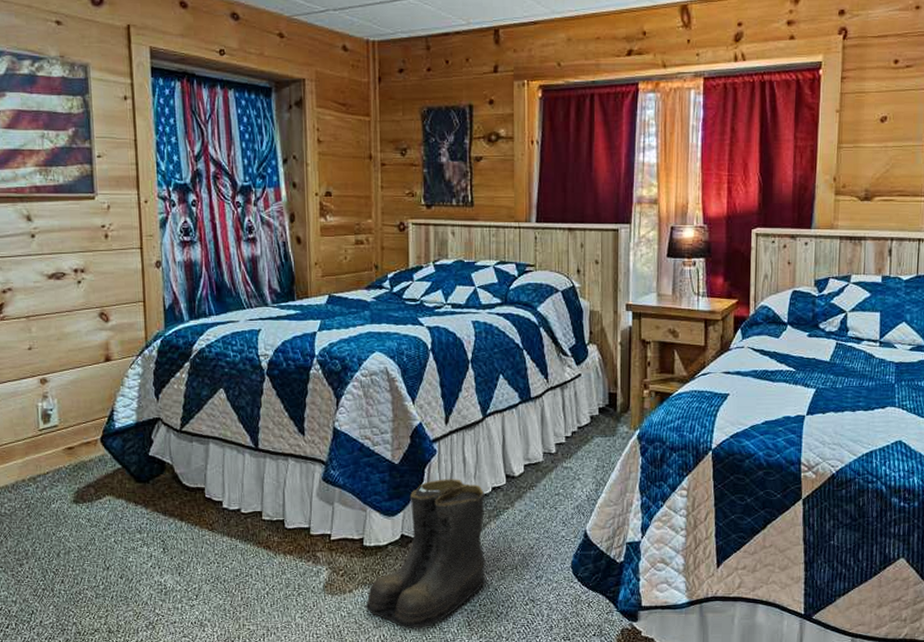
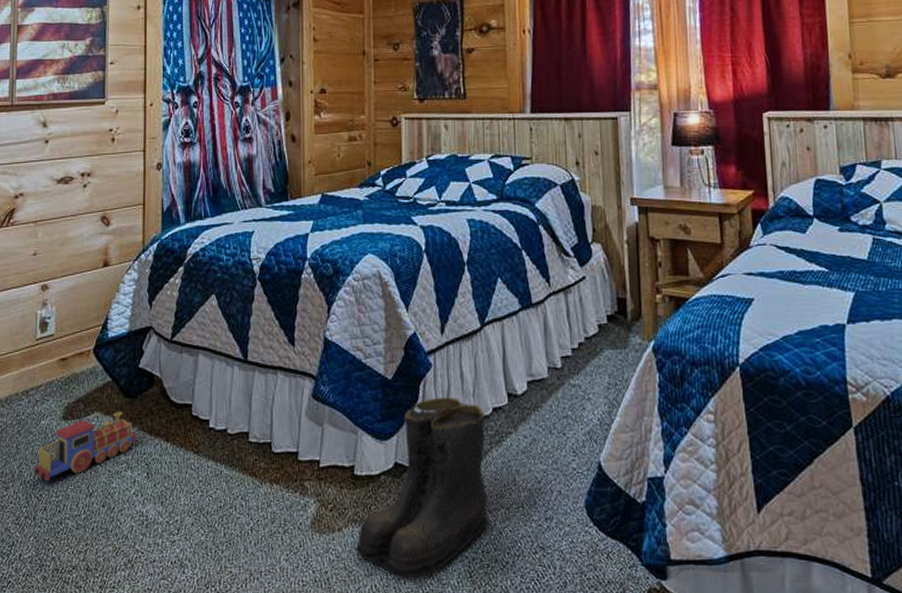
toy train: none [48,494,150,557] -> present [34,411,136,481]

